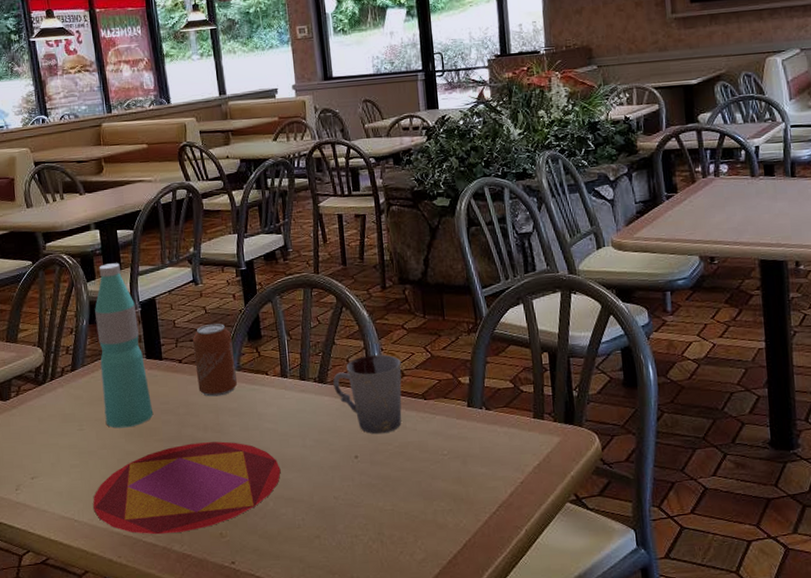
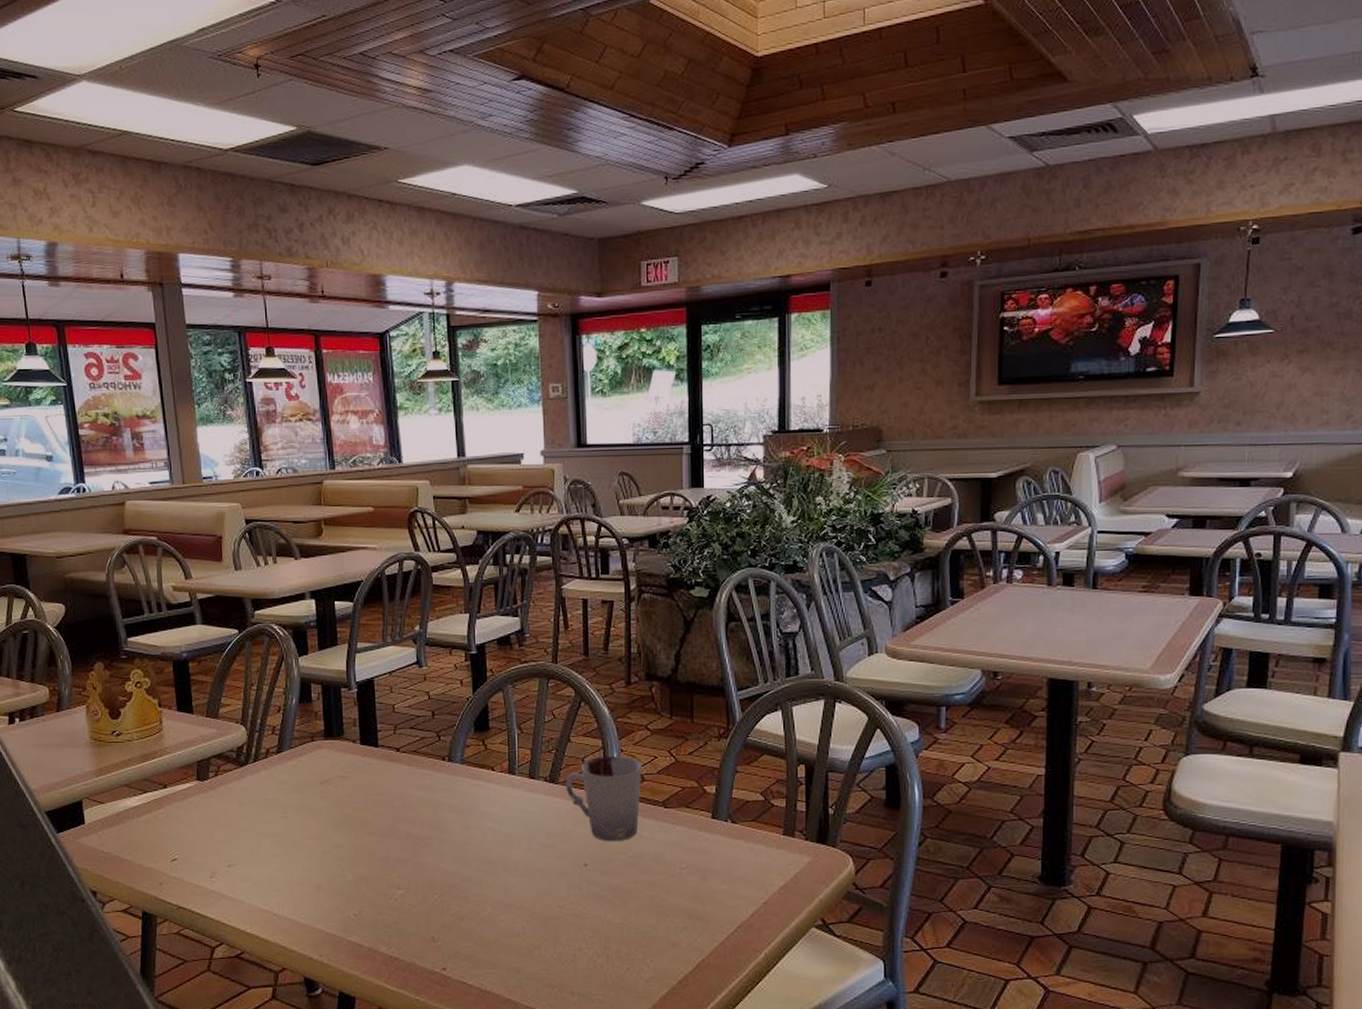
plate: present [92,441,281,535] -> none [293,839,502,934]
water bottle: present [95,263,154,428] -> none [306,638,366,818]
can: present [192,324,237,397] -> none [412,711,459,790]

